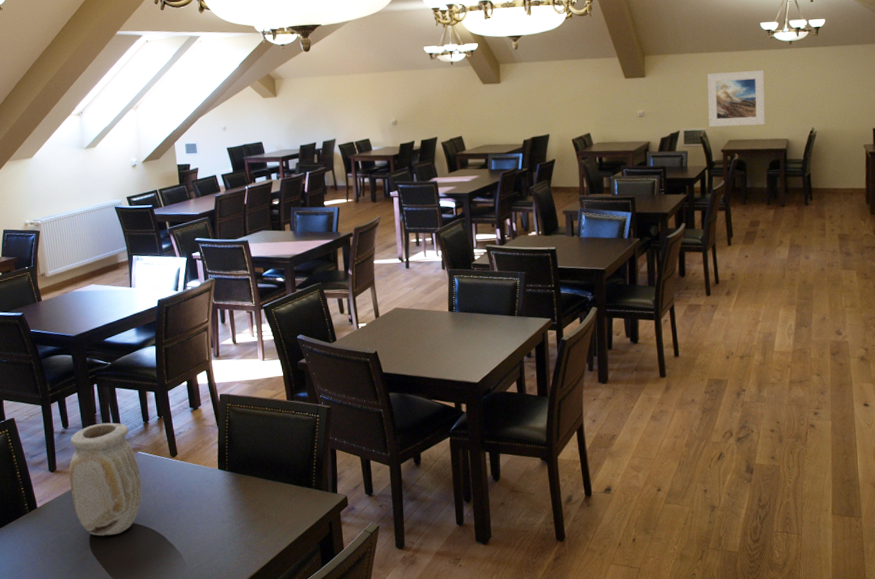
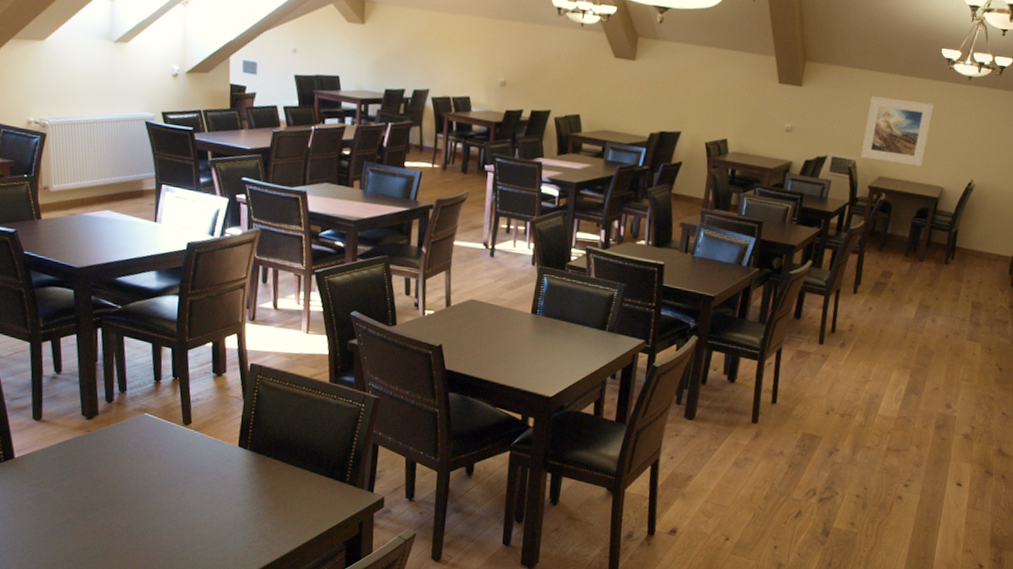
vase: present [69,422,142,536] -> none [57,374,145,501]

